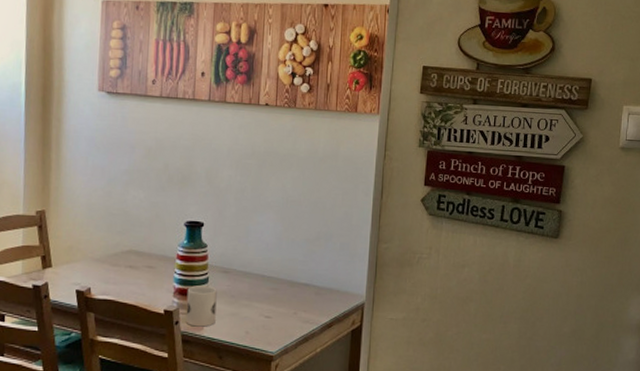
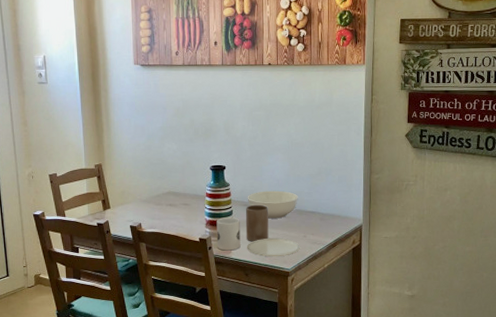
cup: none [222,271,253,317] -> present [245,204,269,242]
plate: none [223,313,289,337] -> present [247,237,300,257]
bowl: none [228,255,291,290] -> present [247,190,298,219]

